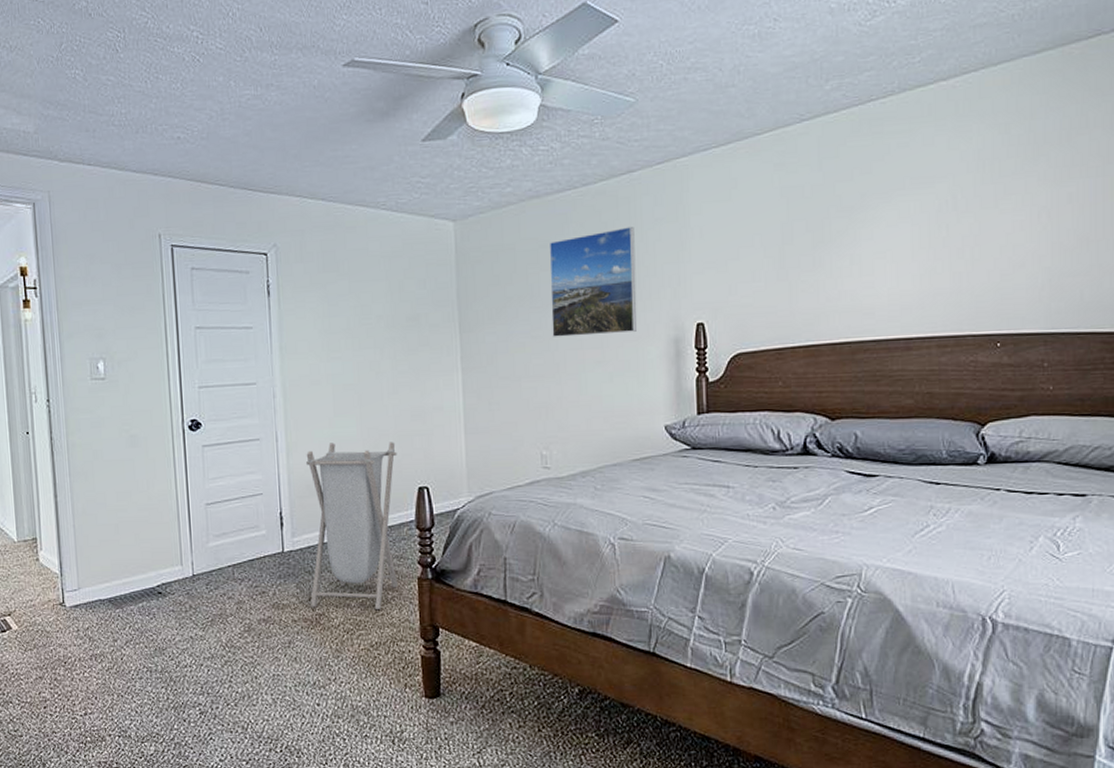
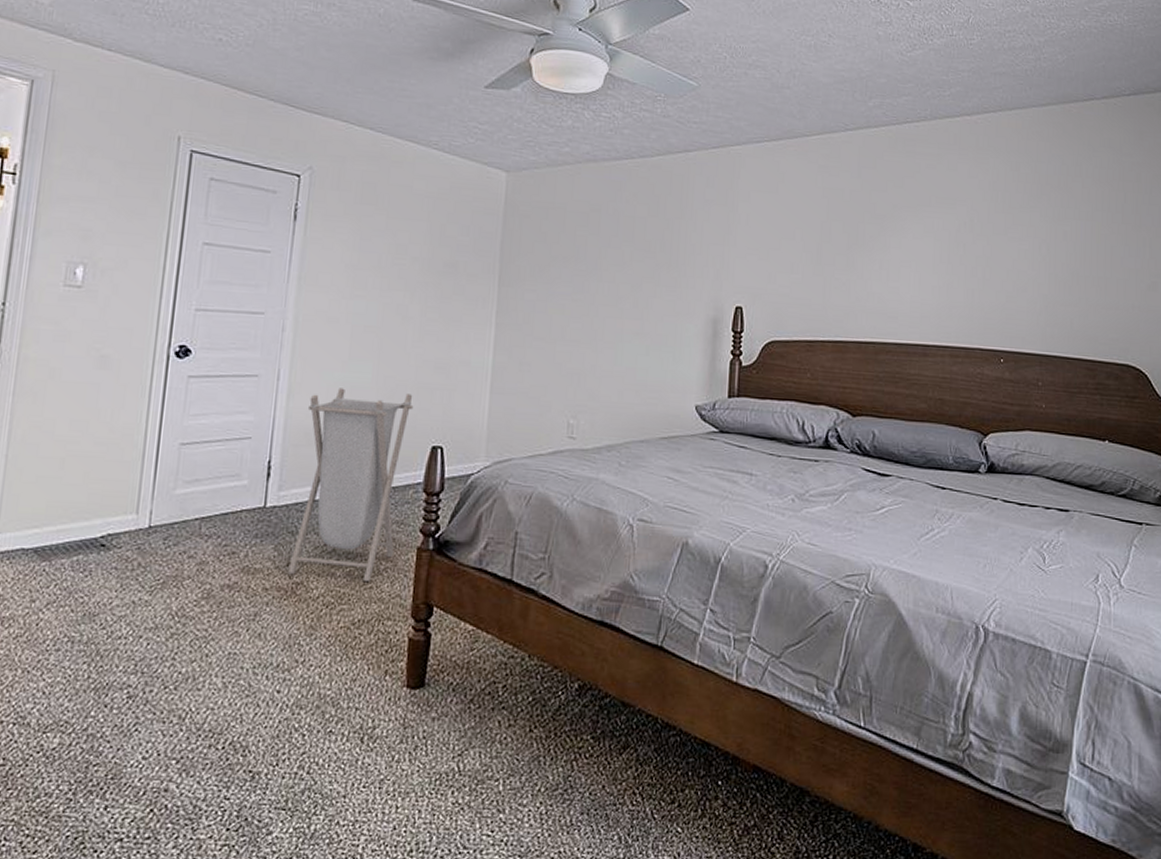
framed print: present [549,227,637,337] -> none [593,203,685,307]

